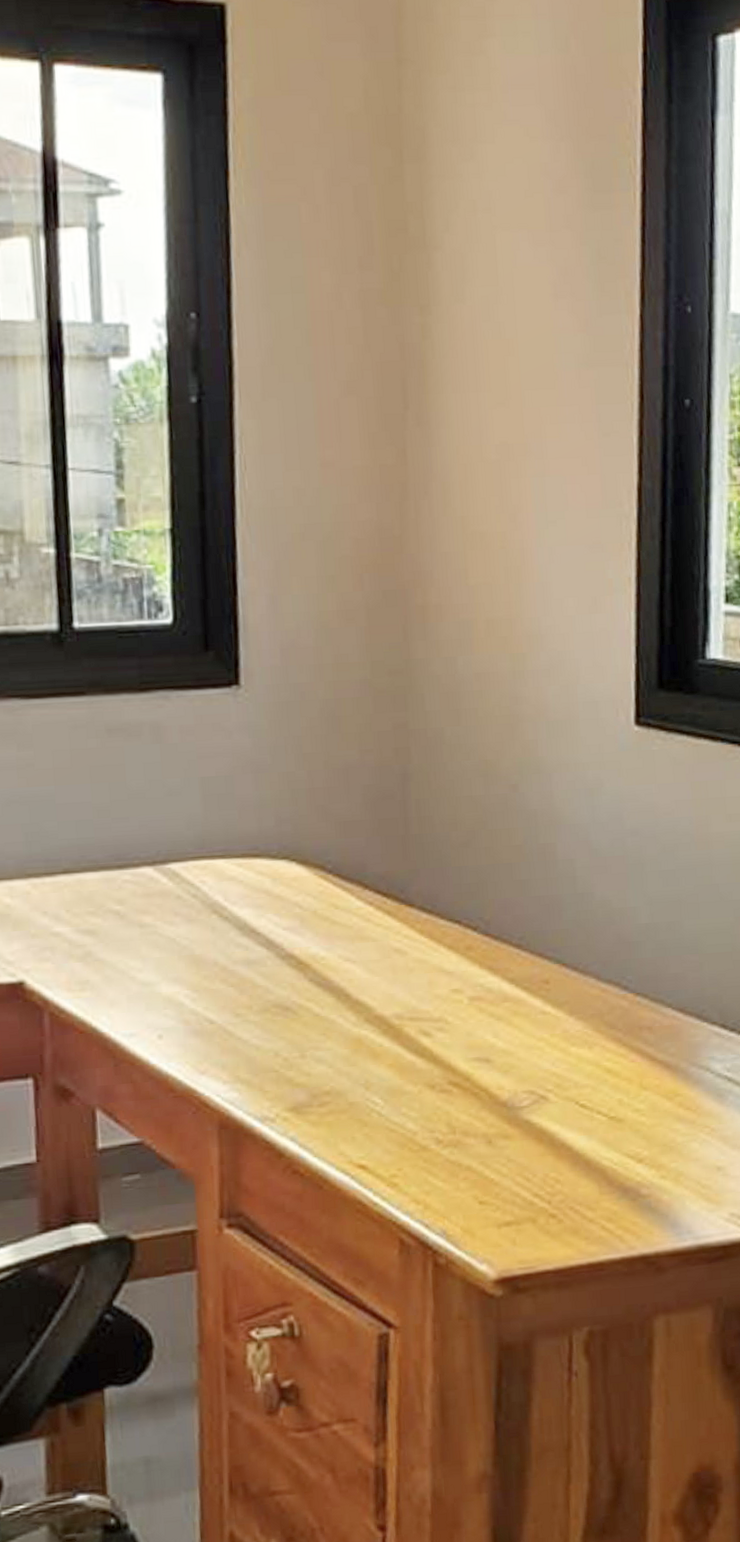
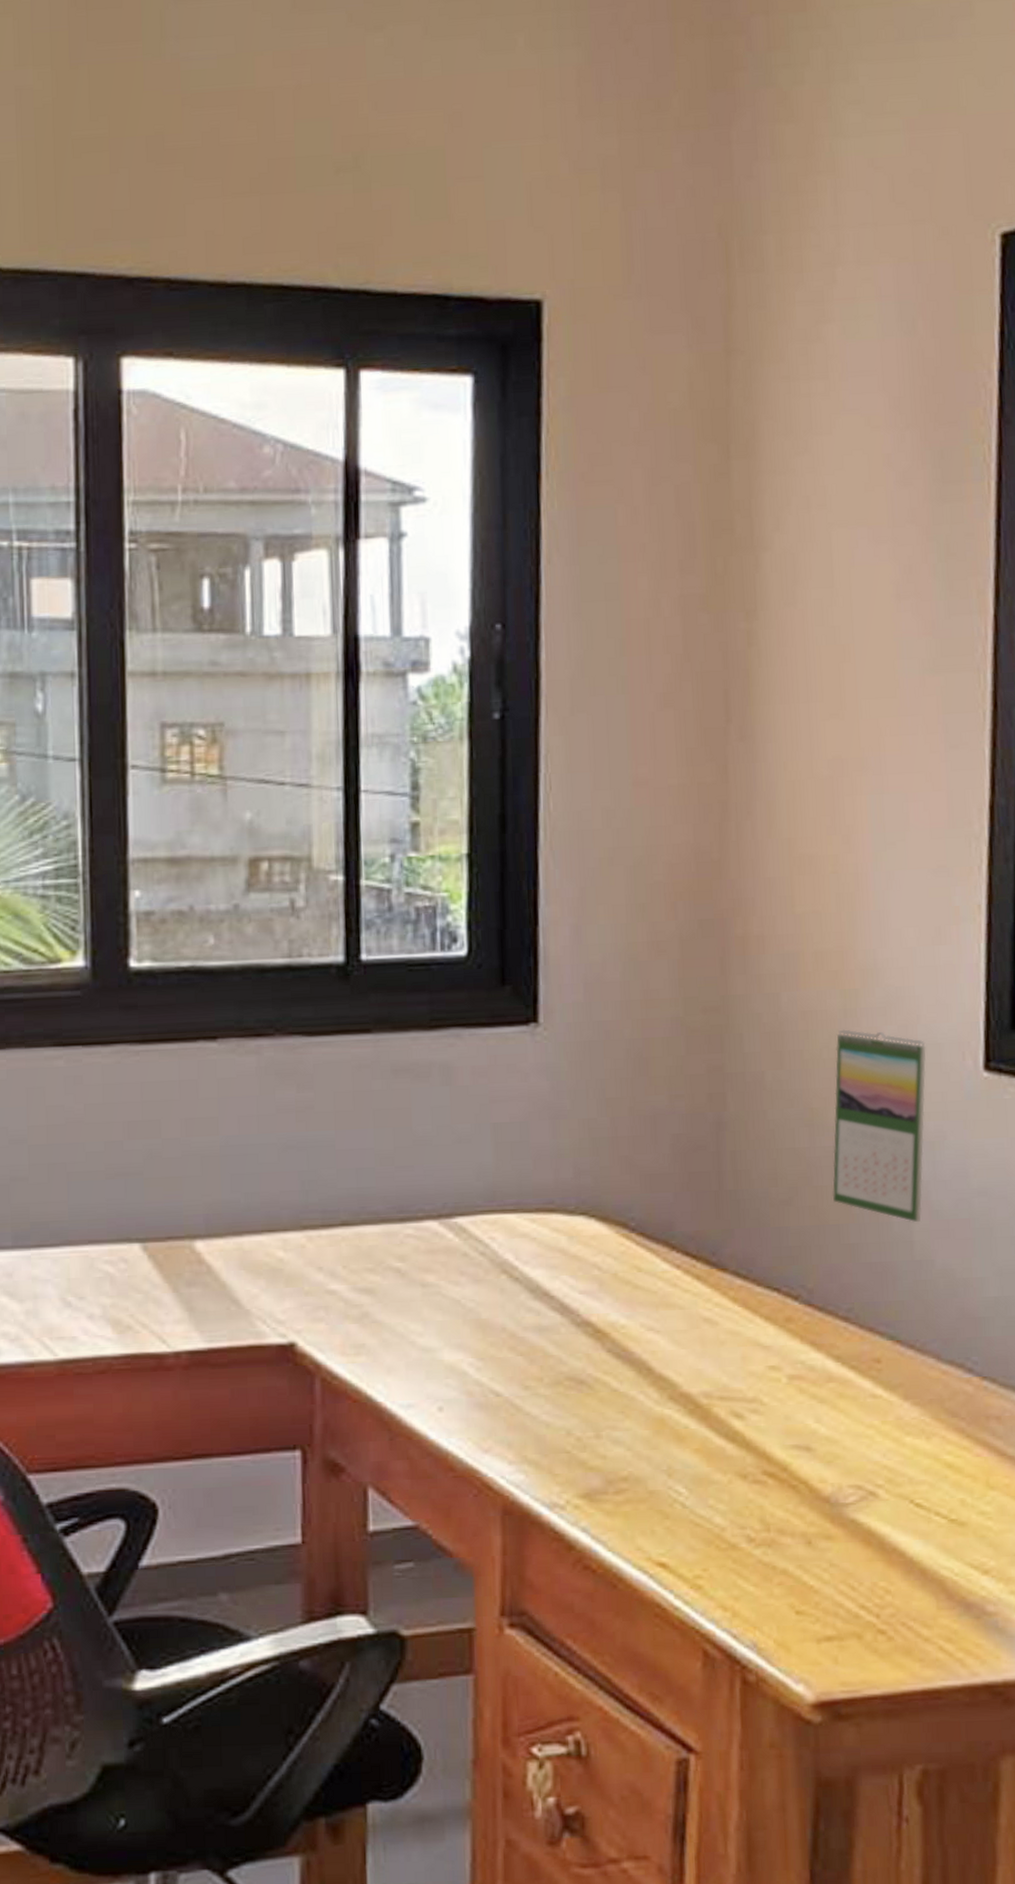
calendar: none [505,689,585,860] -> present [833,1029,926,1223]

